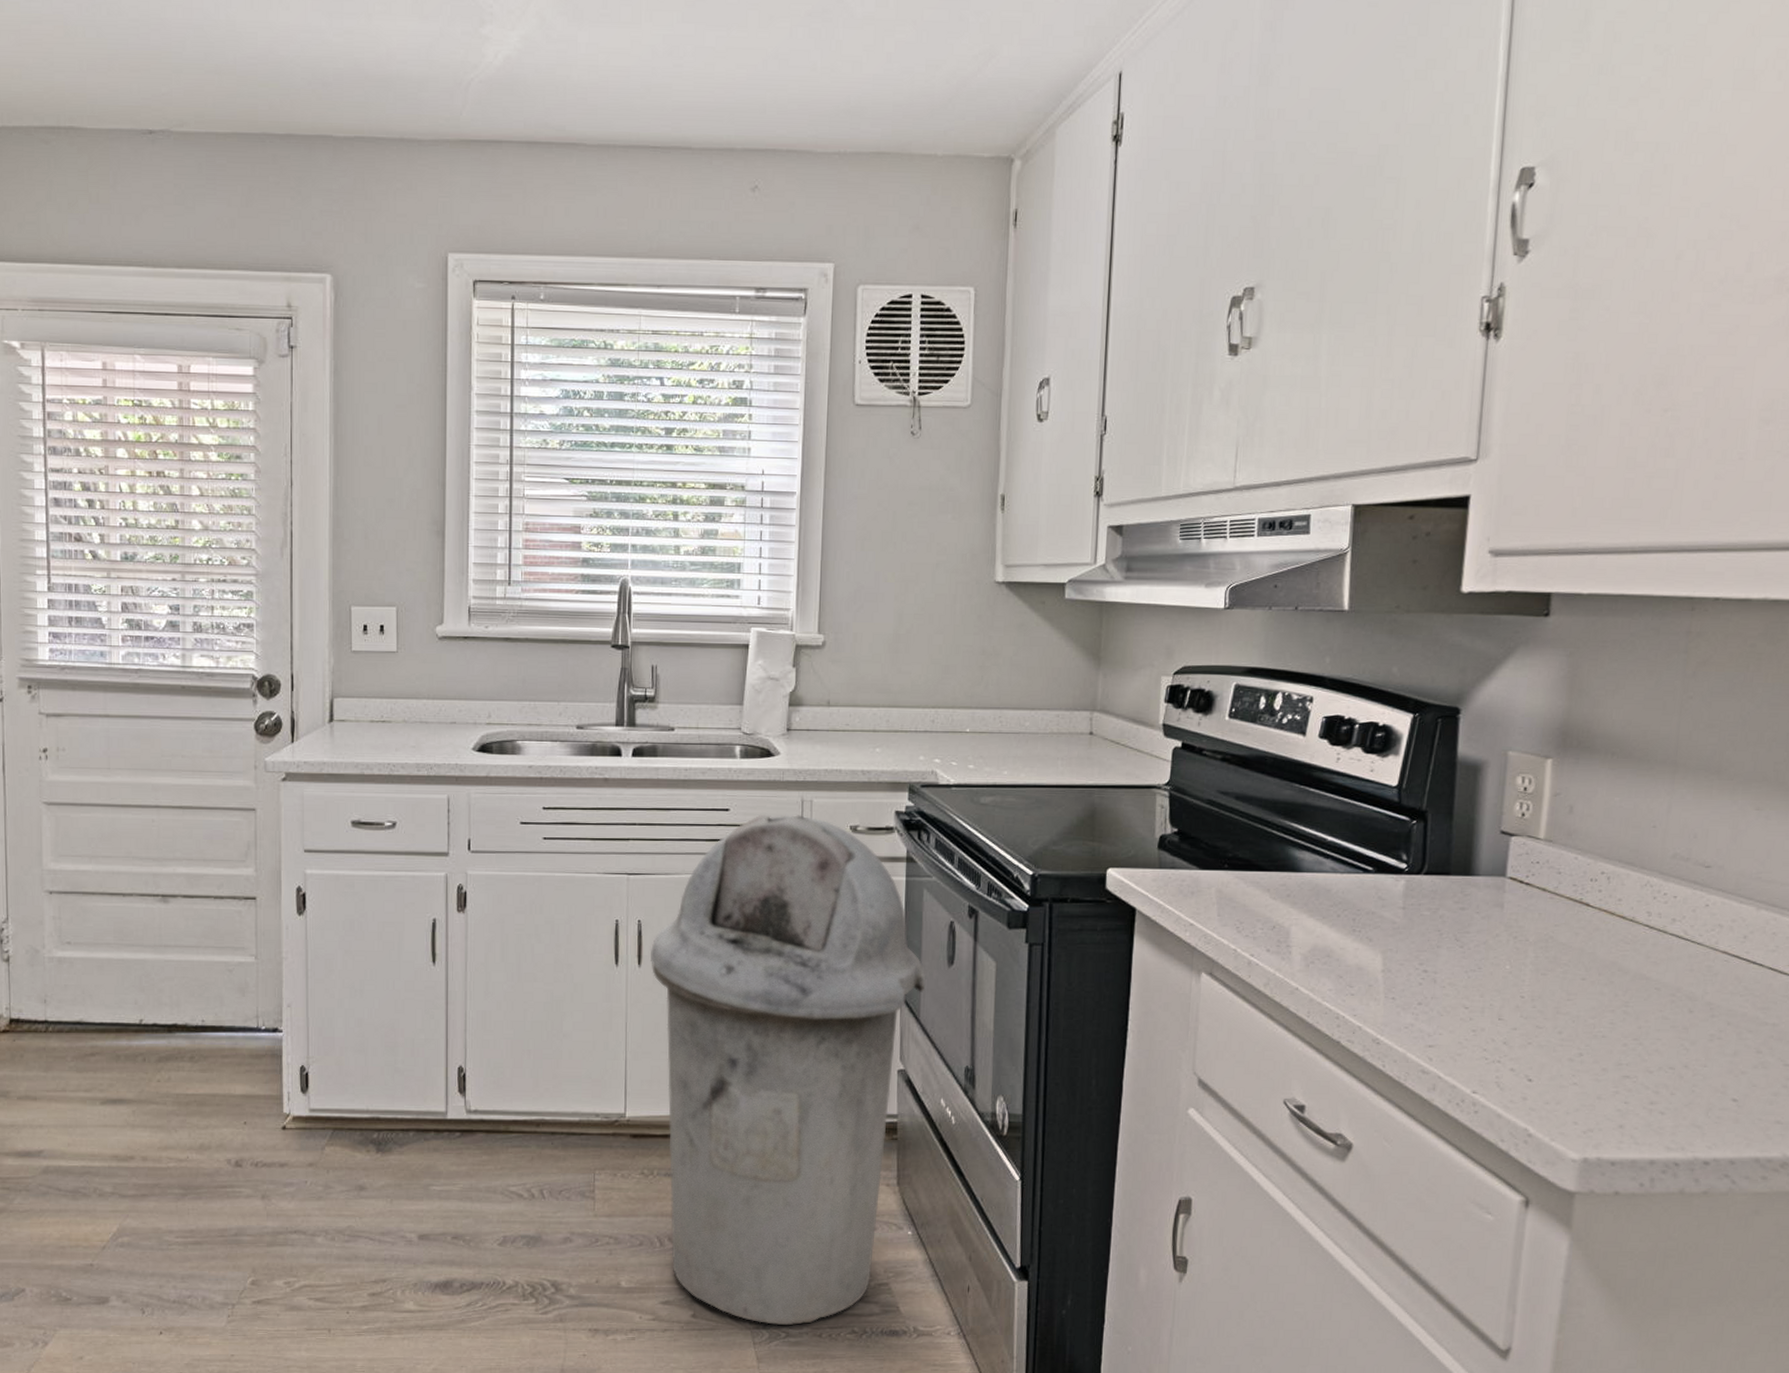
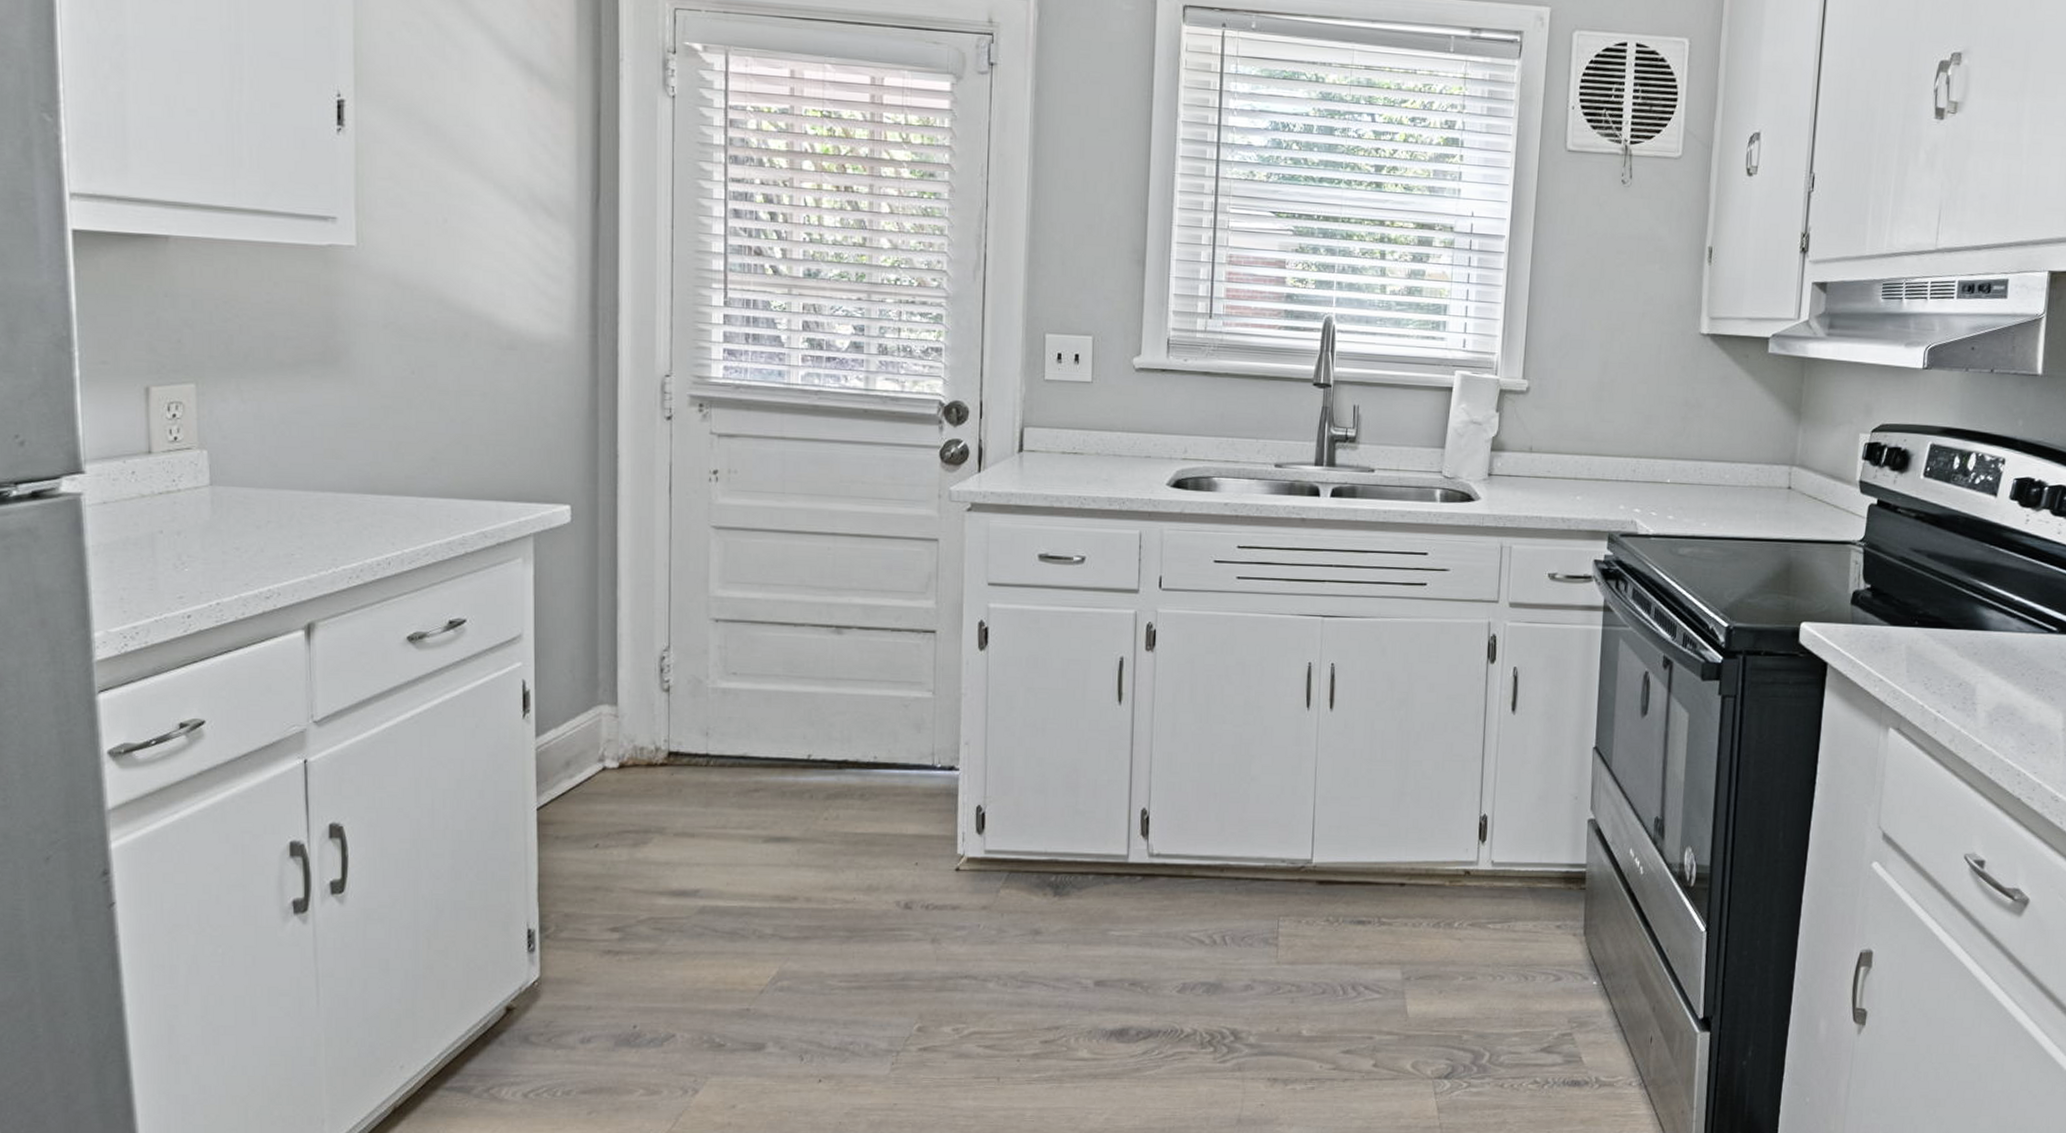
trash can: present [651,814,926,1326] -> none [1343,559,1619,1076]

